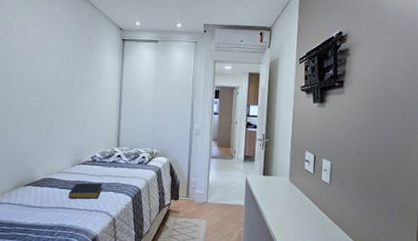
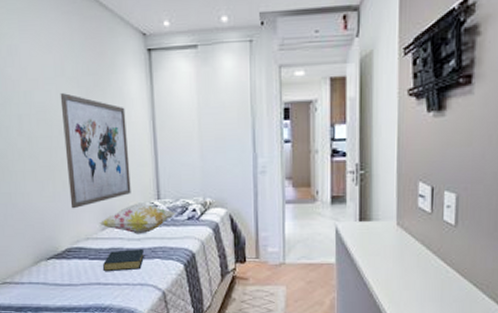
wall art: none [50,63,101,149] -> present [60,93,131,209]
decorative pillow: none [70,148,130,172] -> present [99,203,176,234]

